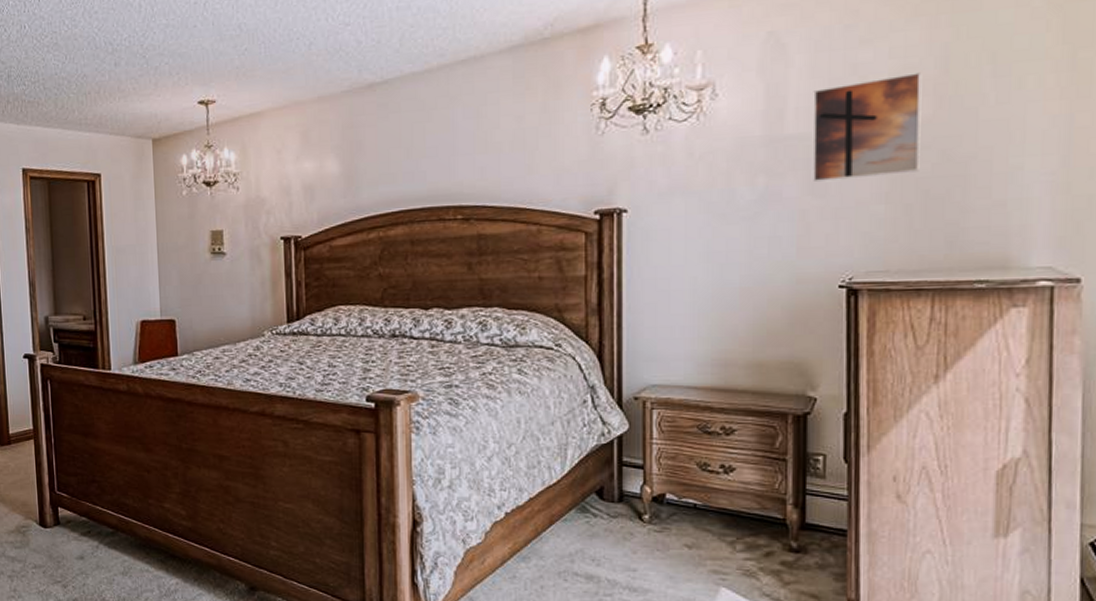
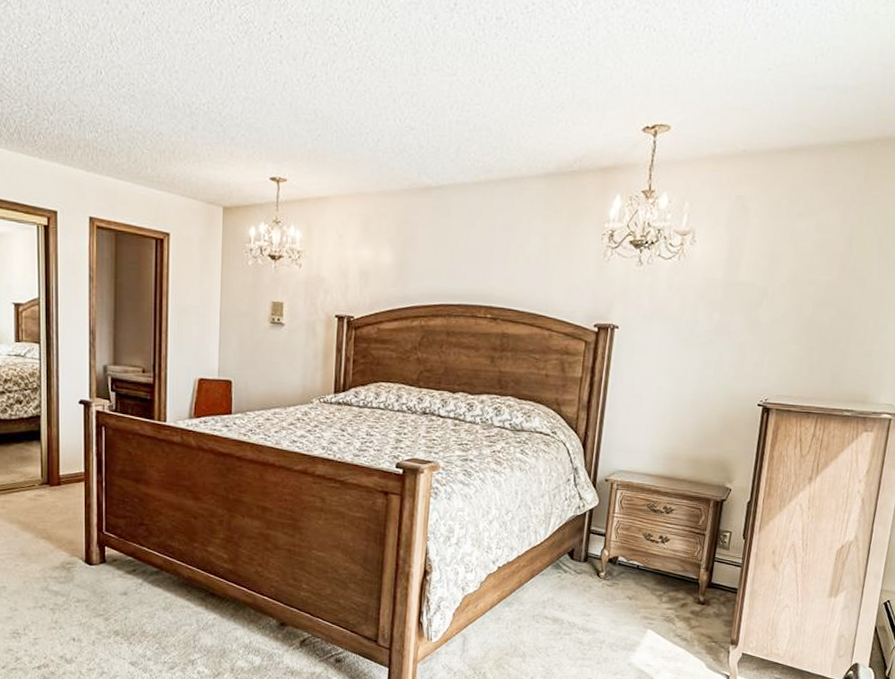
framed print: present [812,72,922,181] -> none [752,245,834,323]

